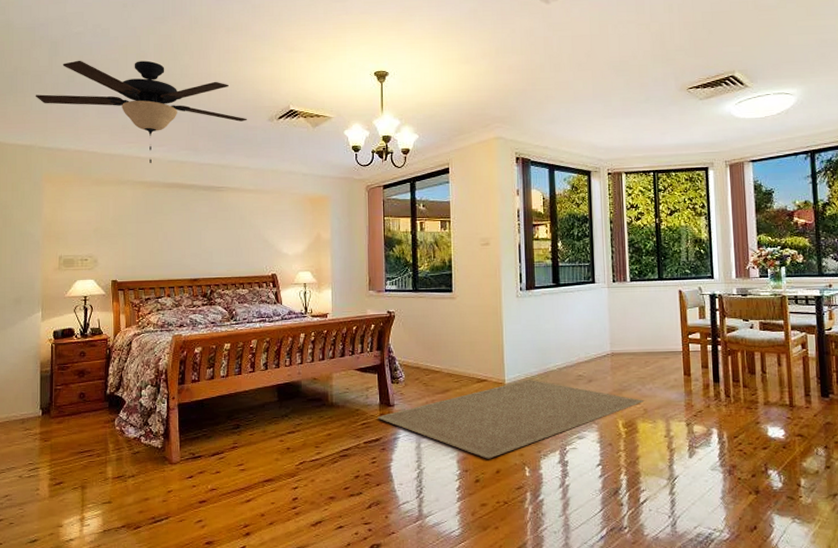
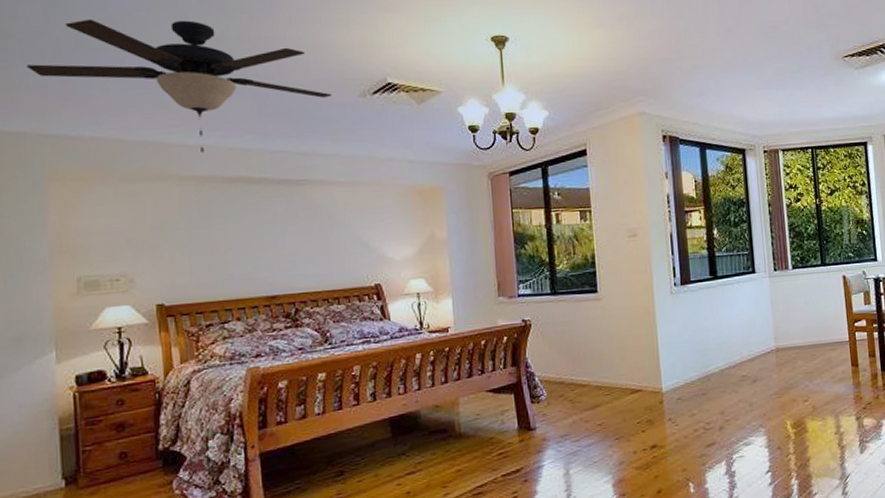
rug: present [377,379,645,459] -> none [516,384,813,479]

